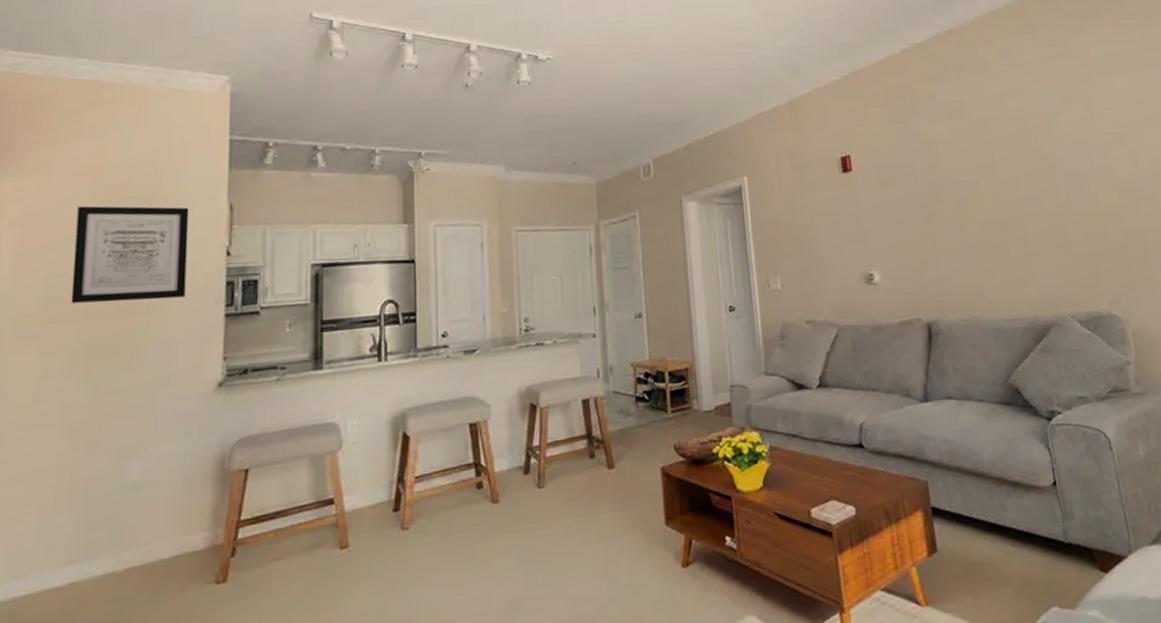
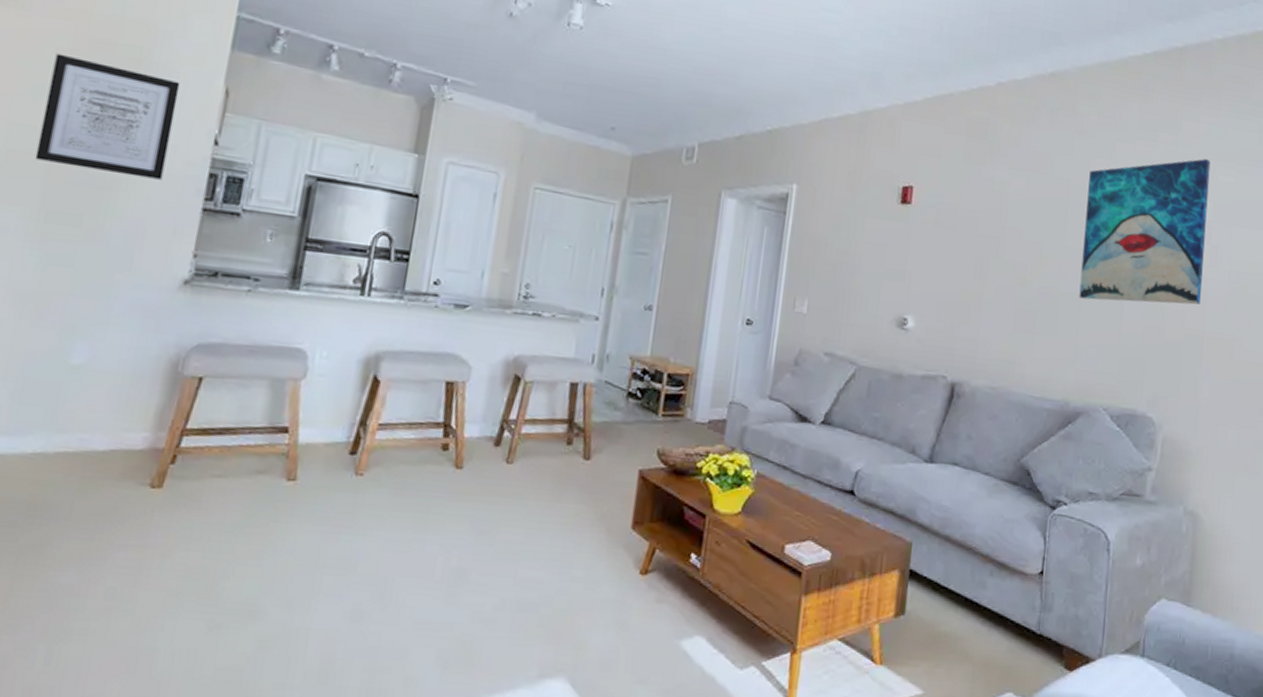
wall art: none [1003,73,1133,221] -> present [1079,158,1211,305]

